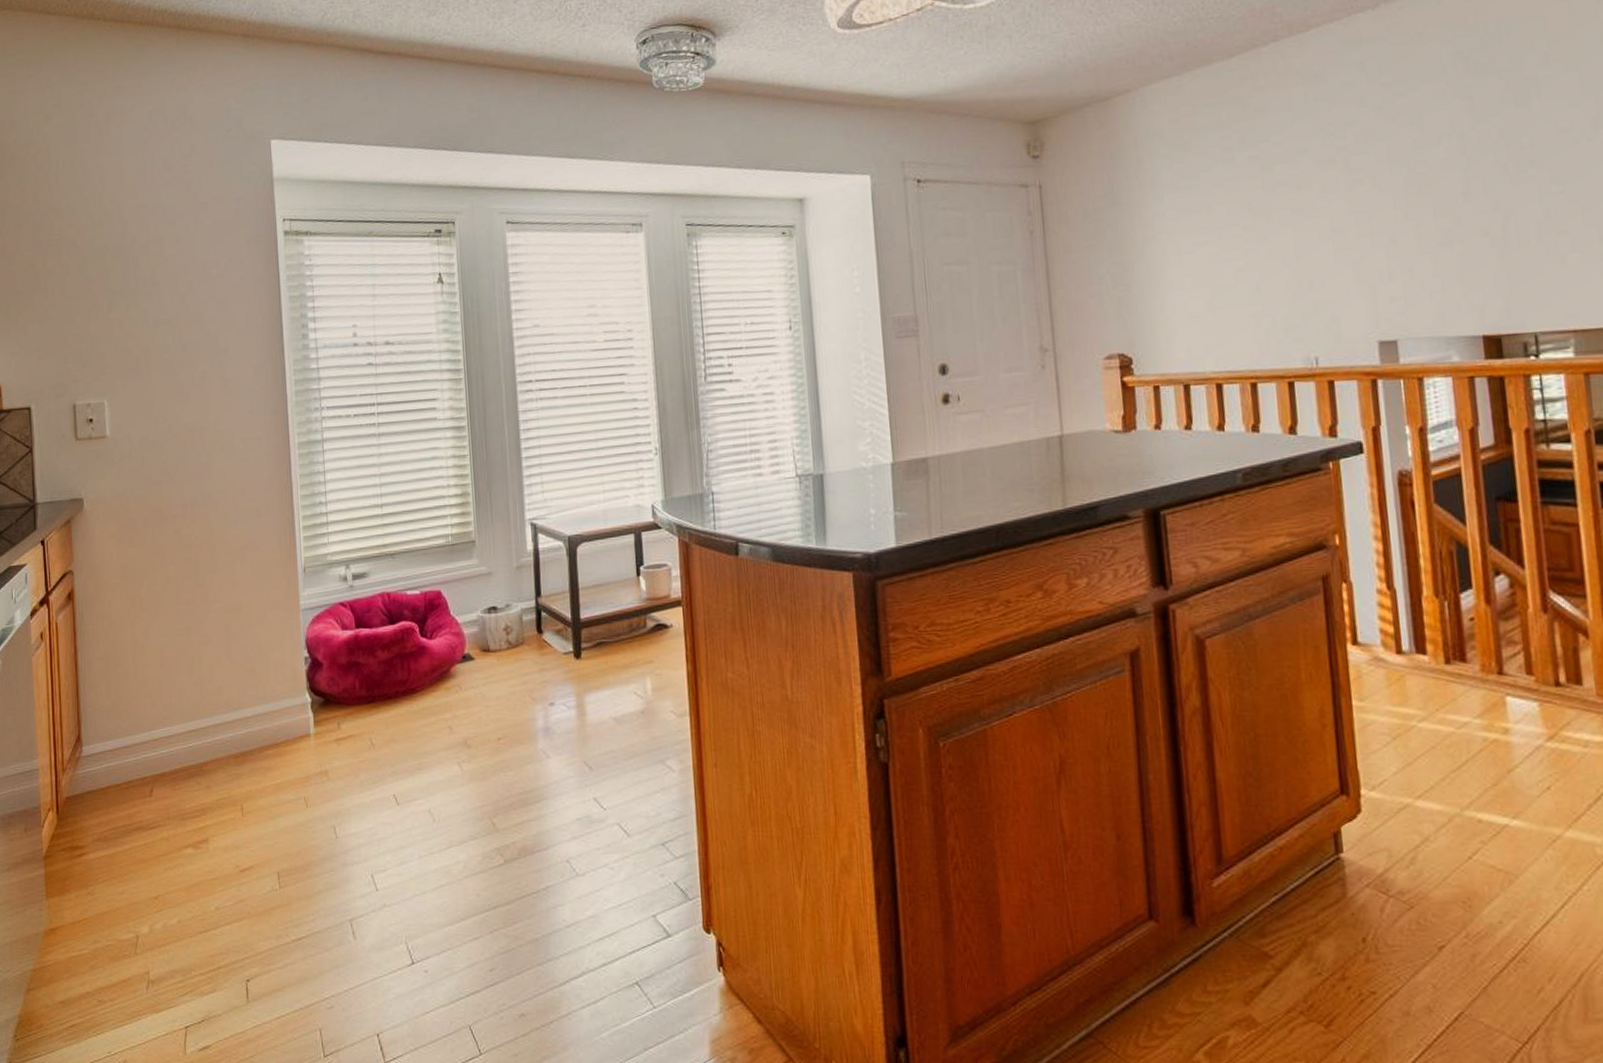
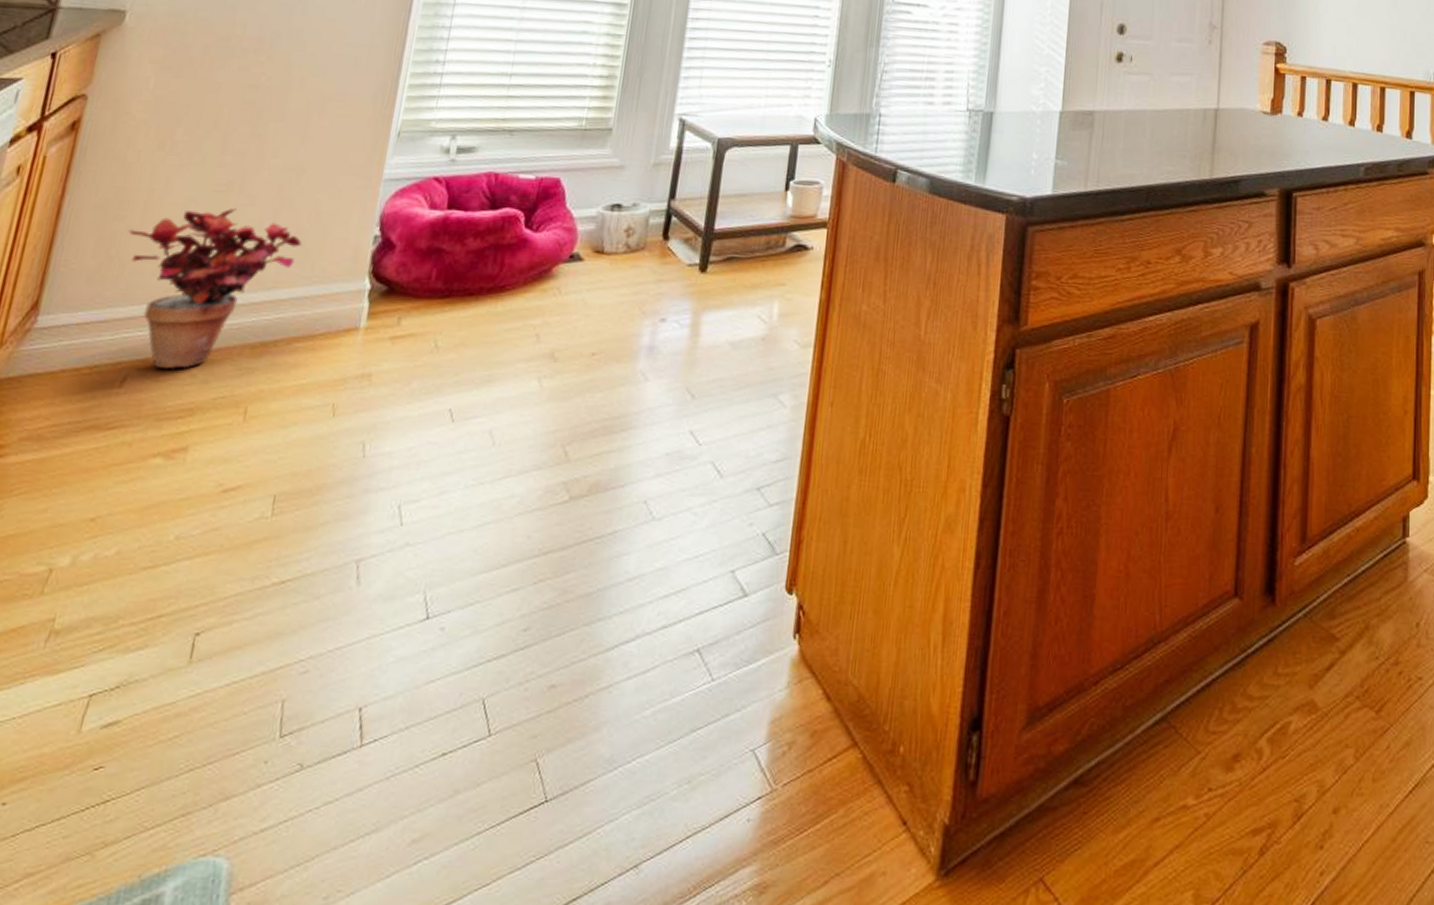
potted plant: none [127,647,253,779] -> present [129,207,303,369]

